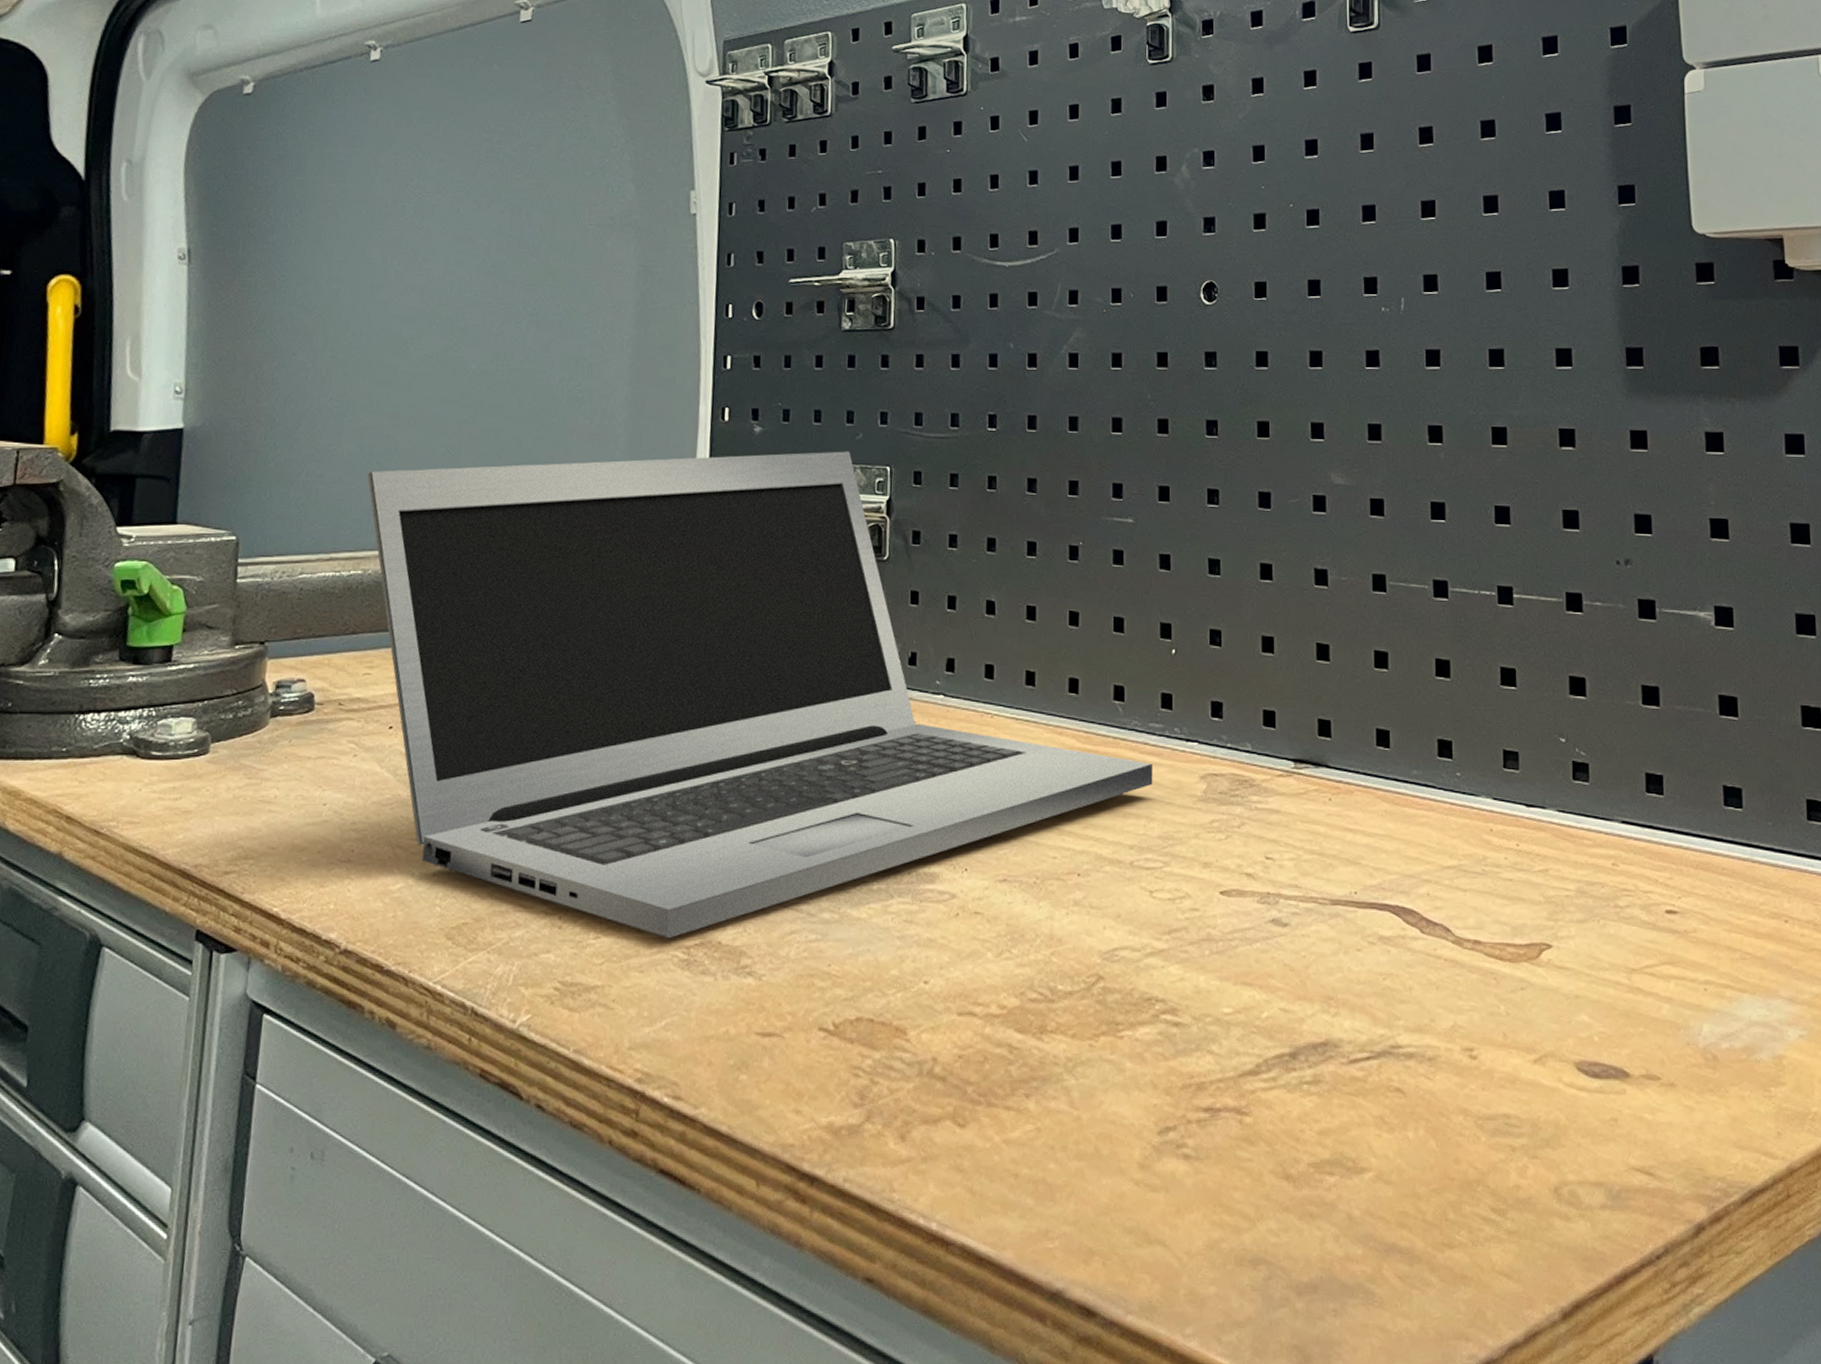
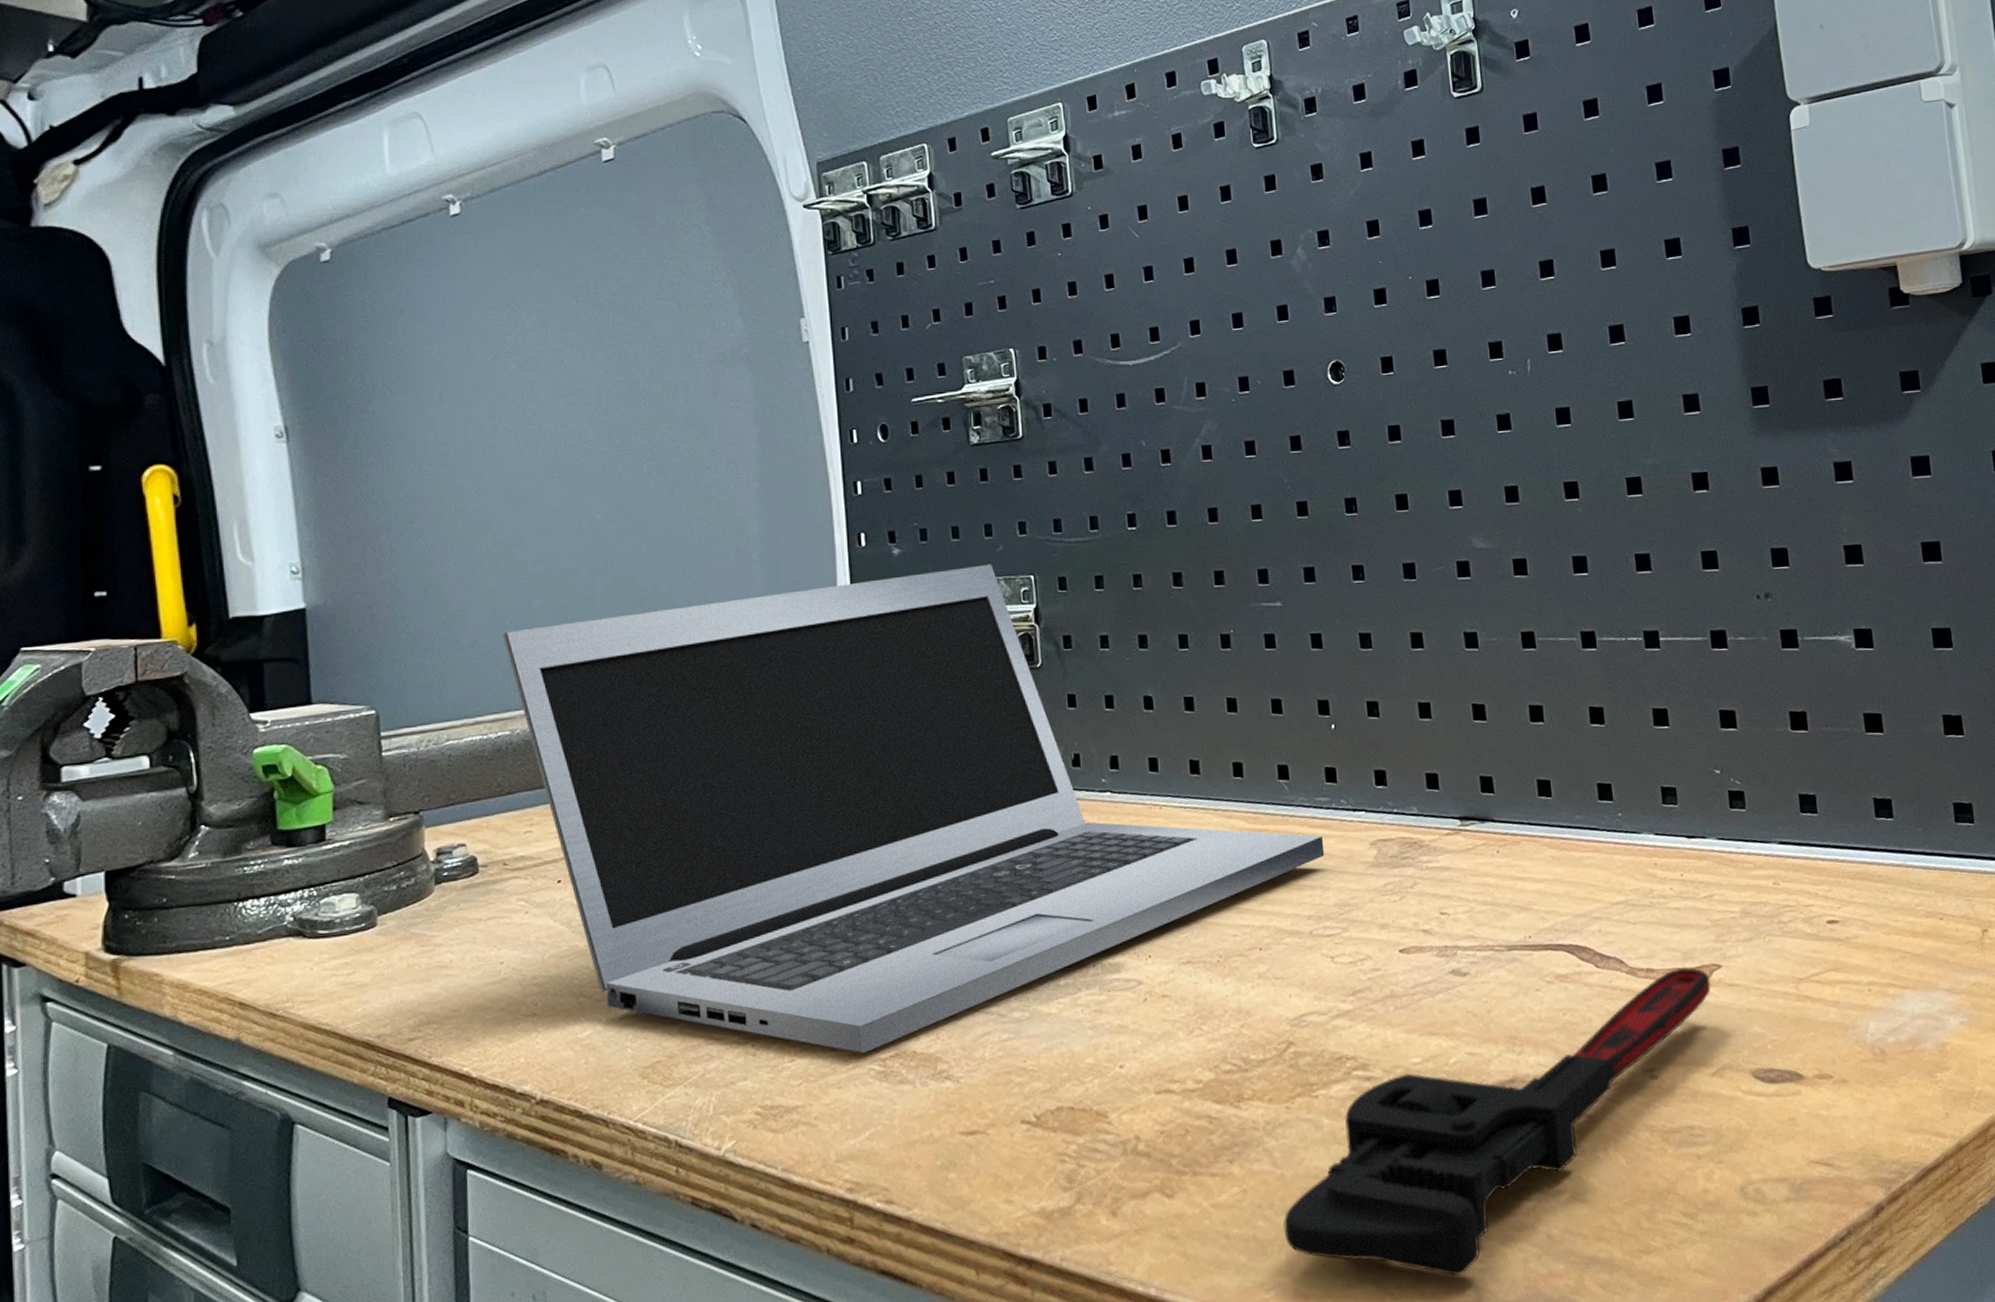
adjustable wrench: none [1075,943,1539,1247] -> present [1283,967,1711,1276]

